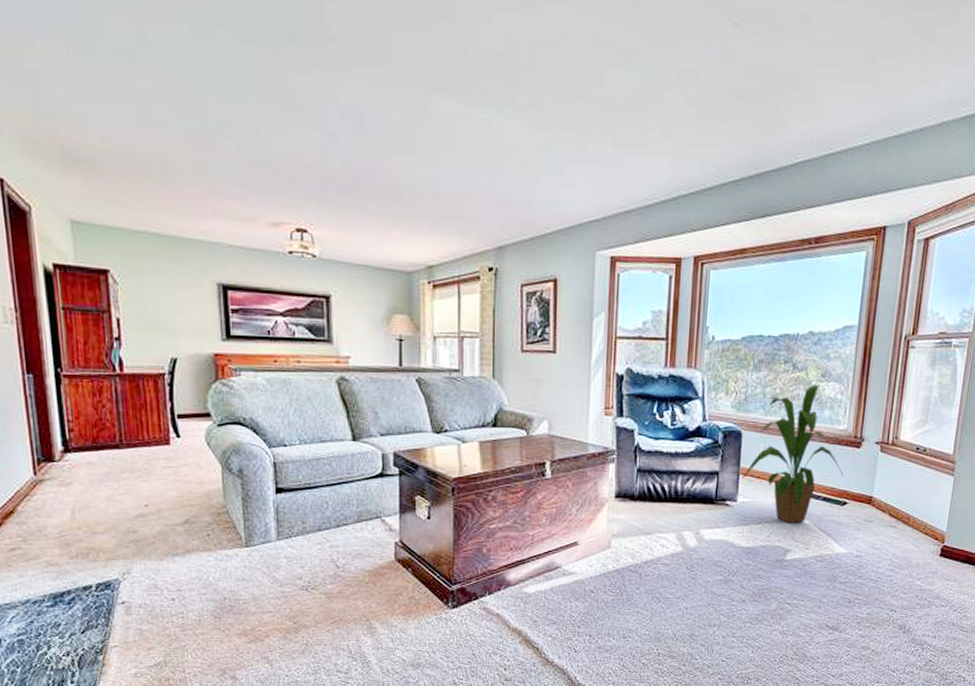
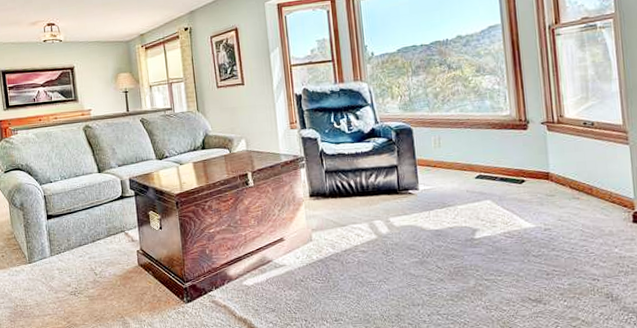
house plant: present [742,384,844,523] -> none [419,79,516,205]

